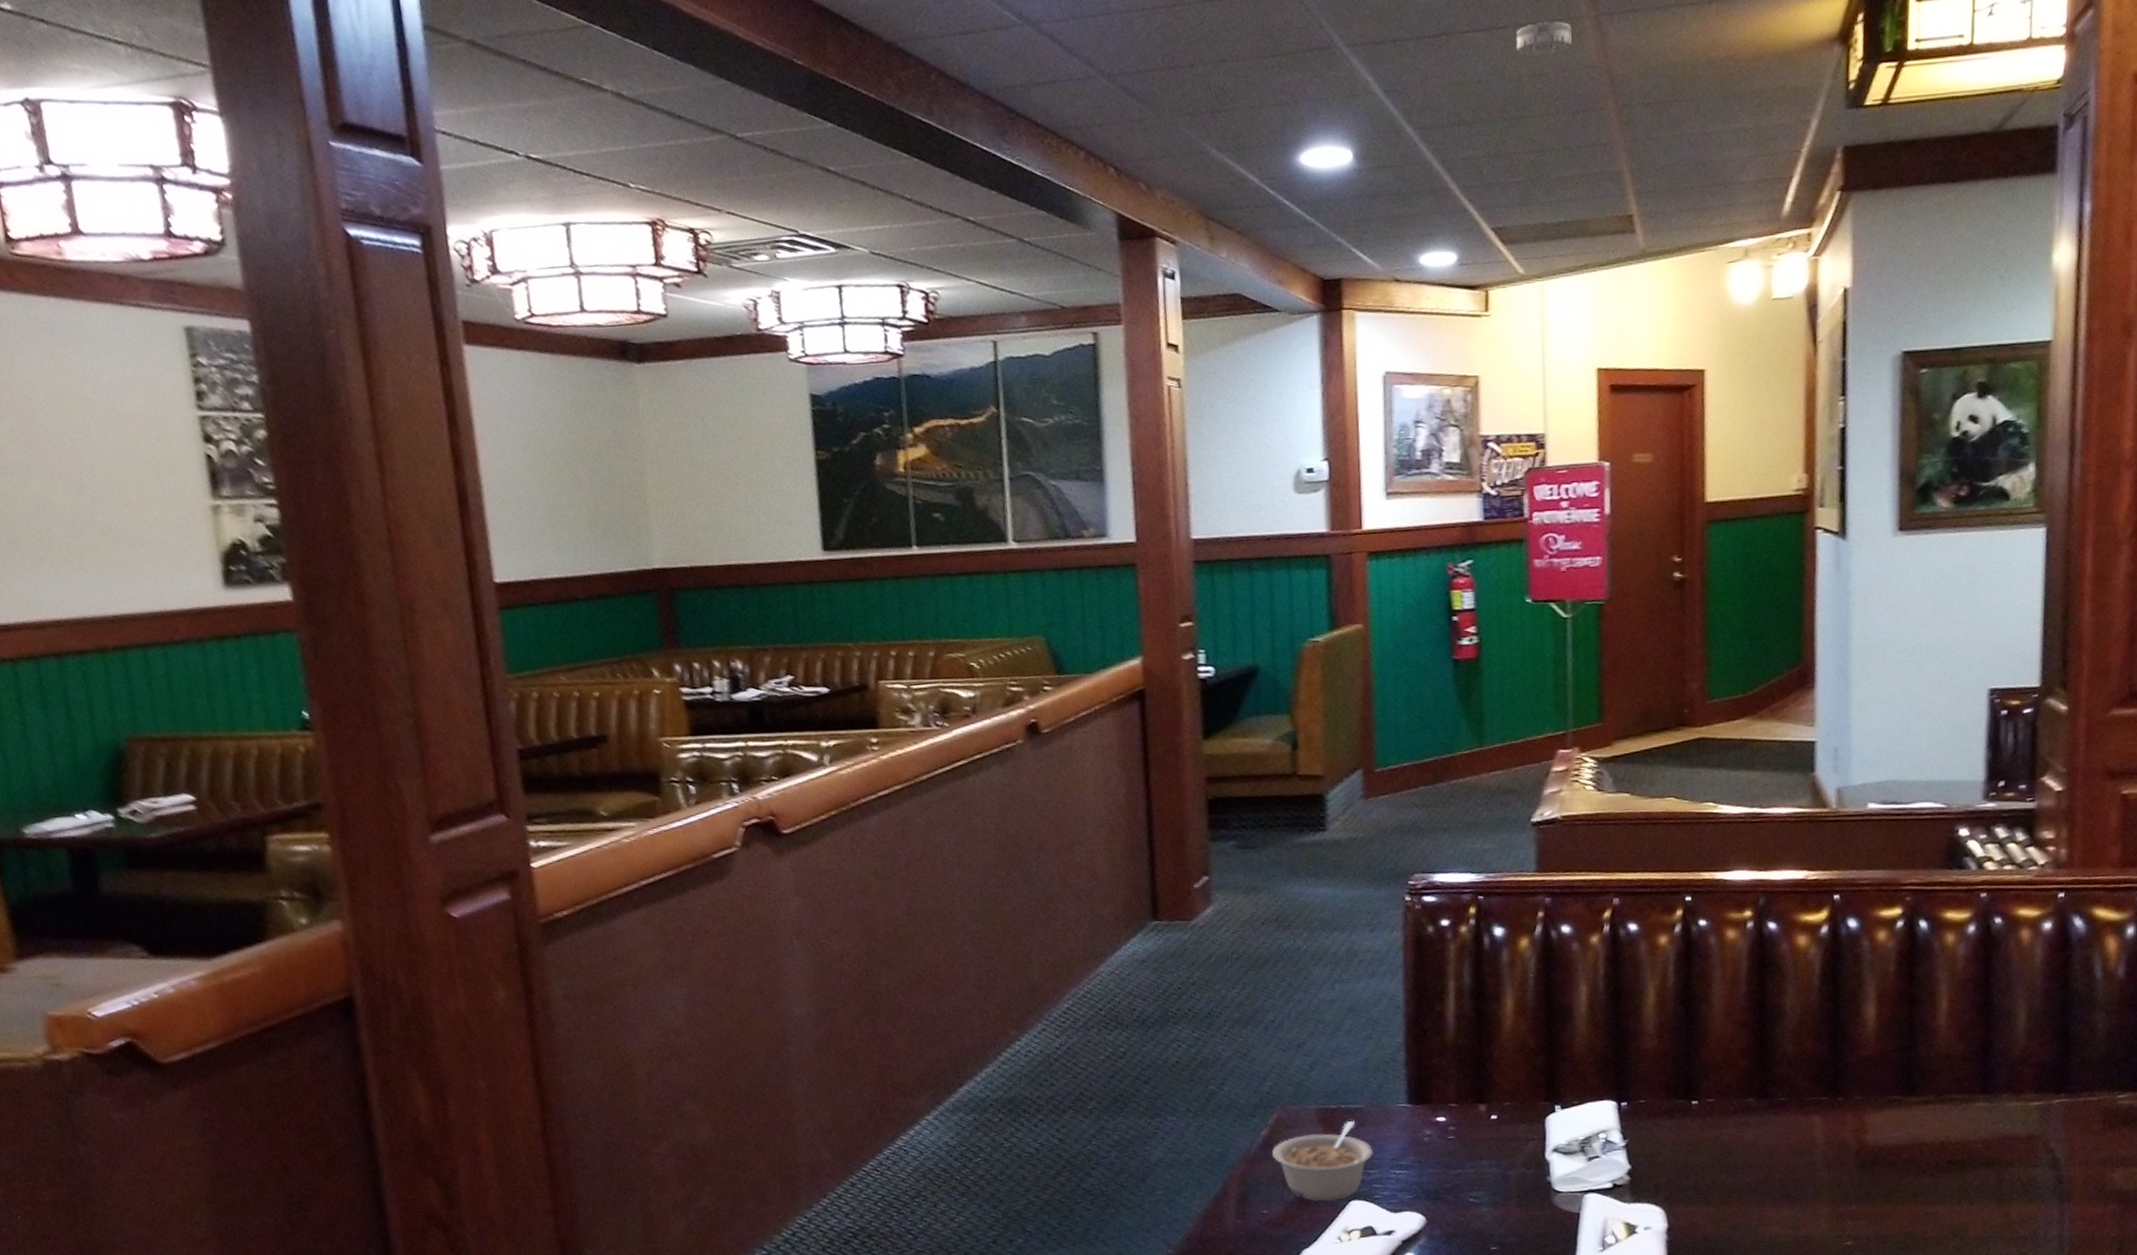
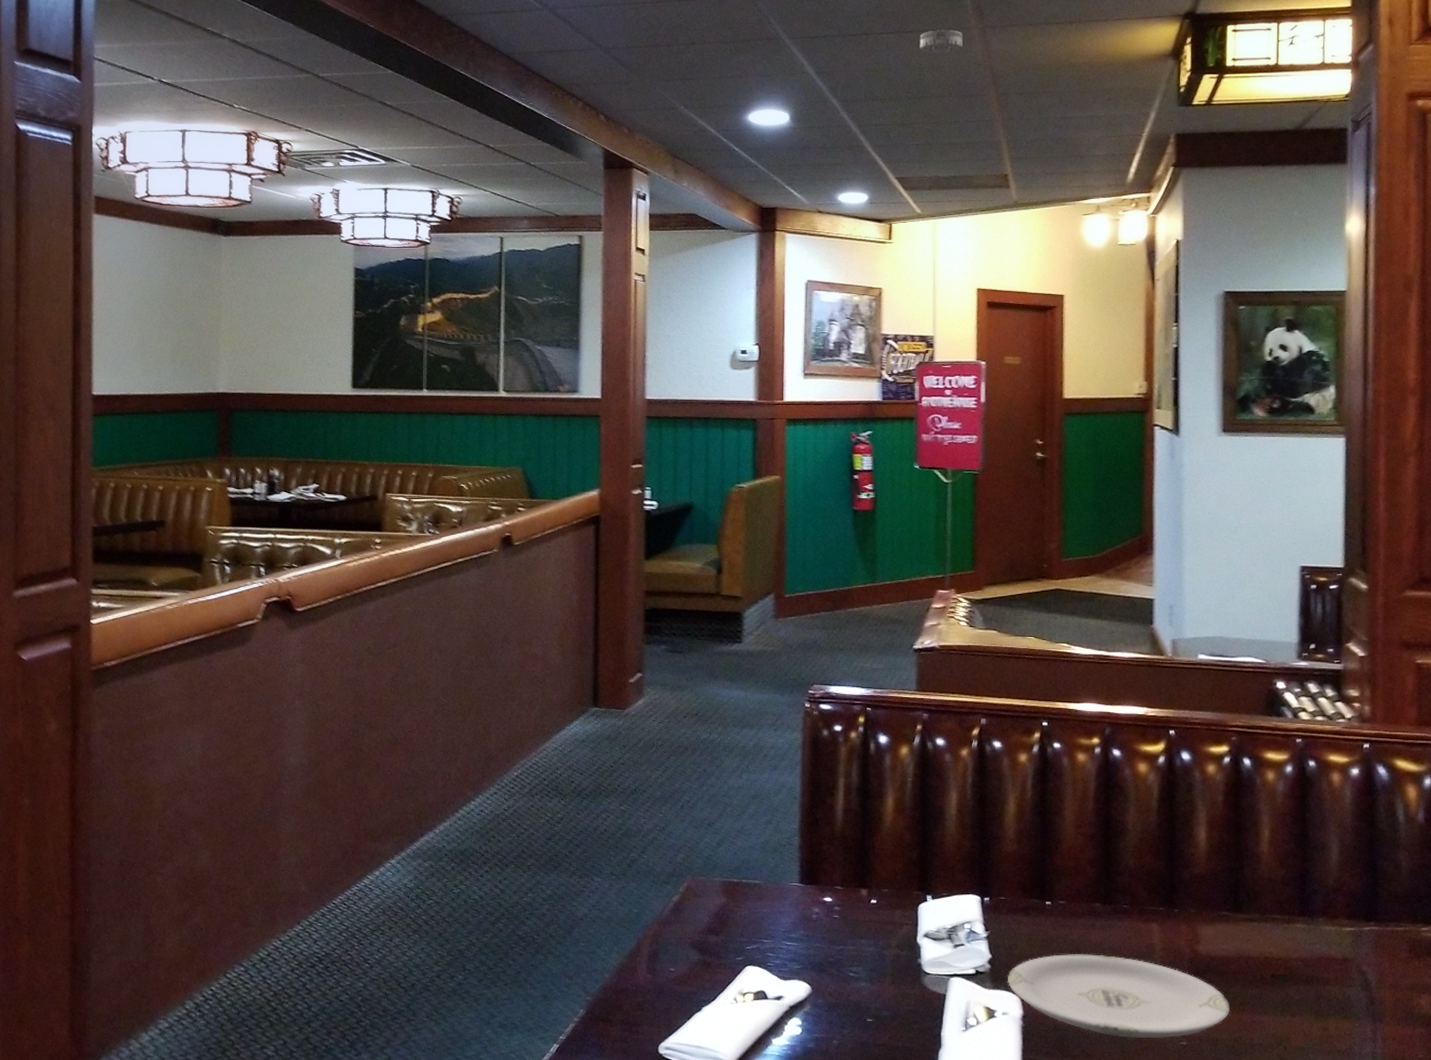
legume: present [1272,1120,1373,1202] -> none [681,894,768,964]
plate: none [1649,1154,1901,1243] -> present [1007,954,1230,1039]

